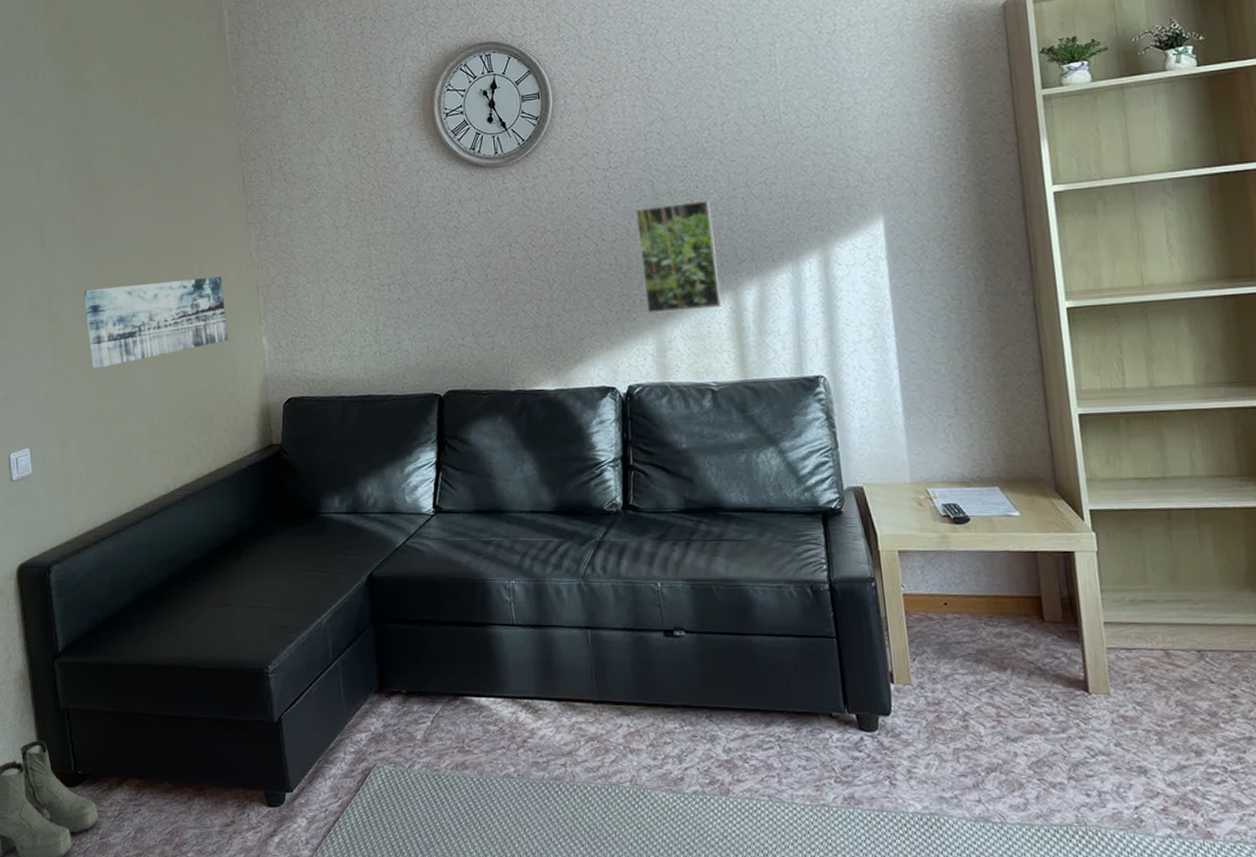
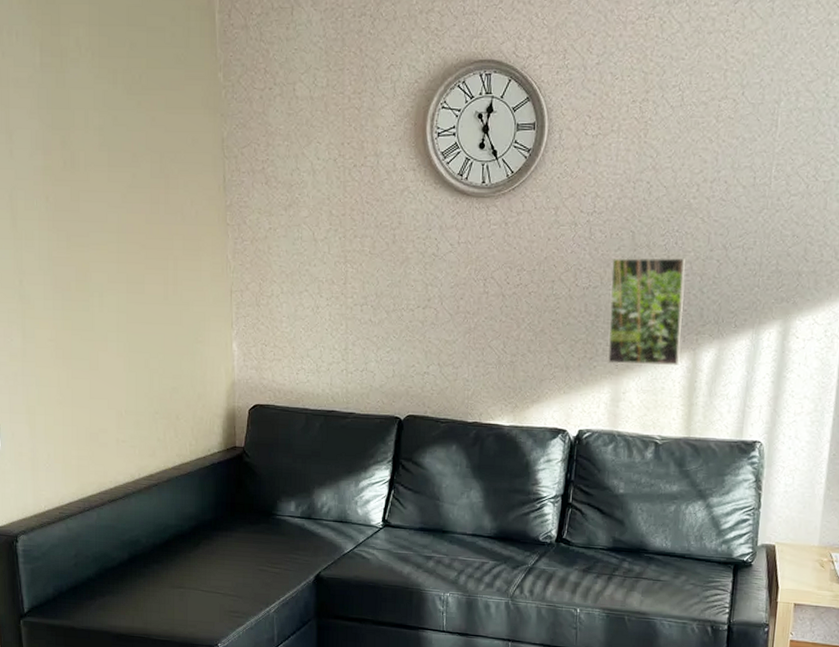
wall art: present [83,277,229,368] -> none [55,273,199,354]

